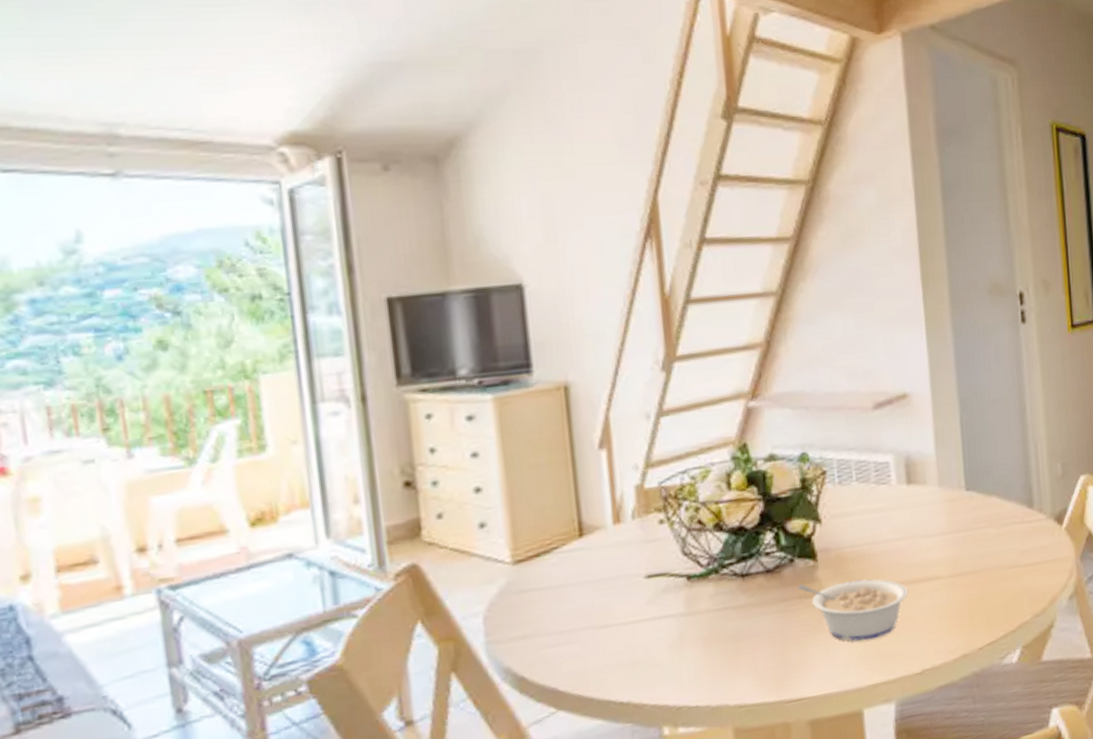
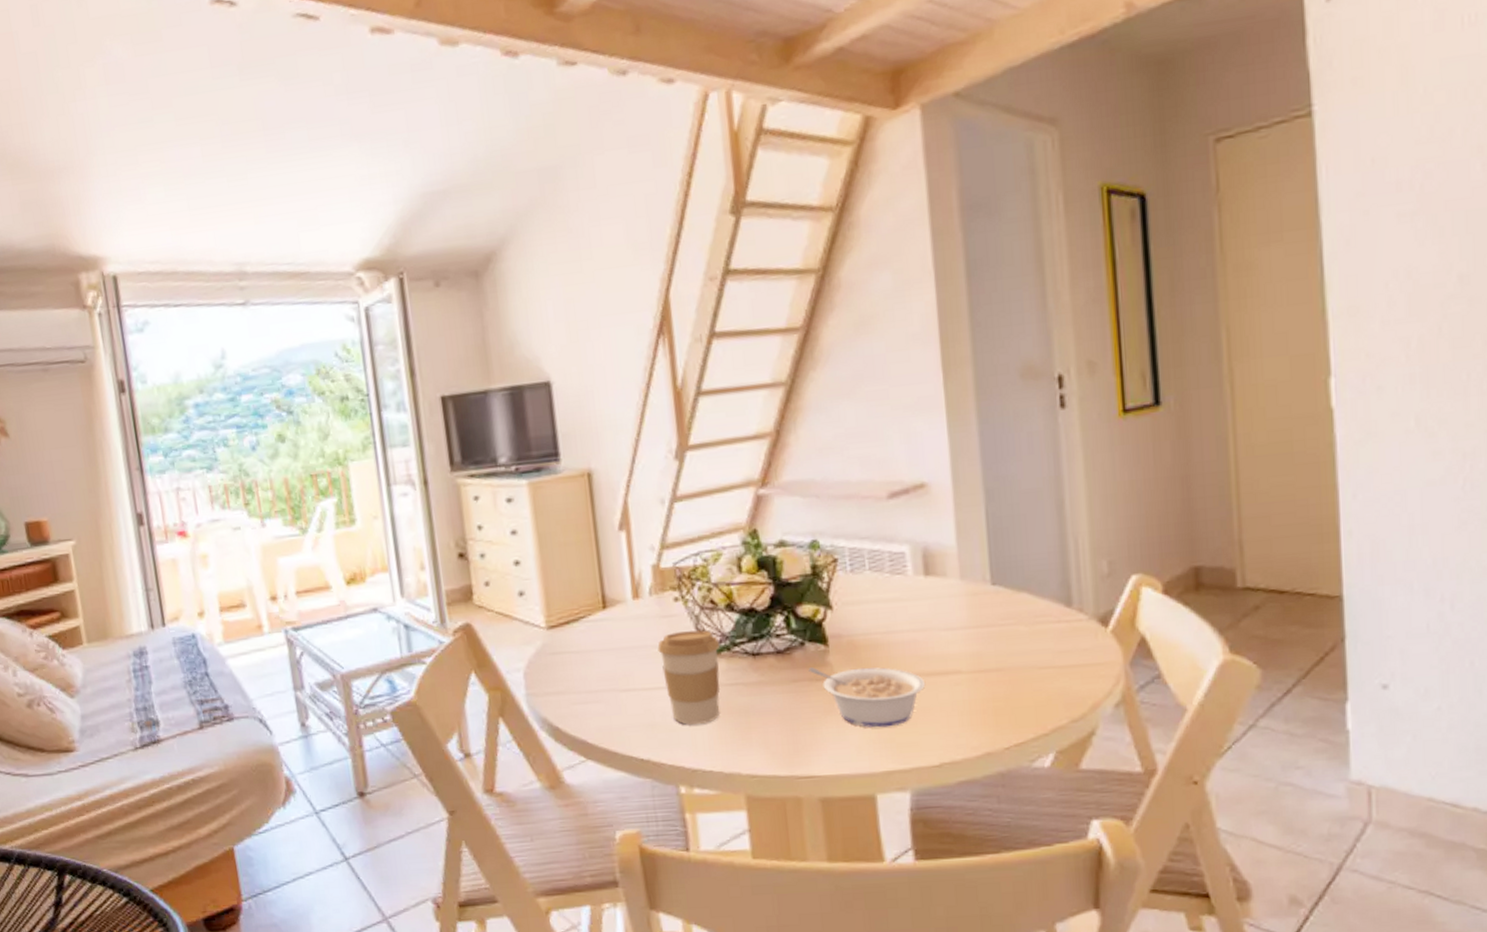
coffee cup: none [640,553,708,658] -> present [657,630,721,725]

